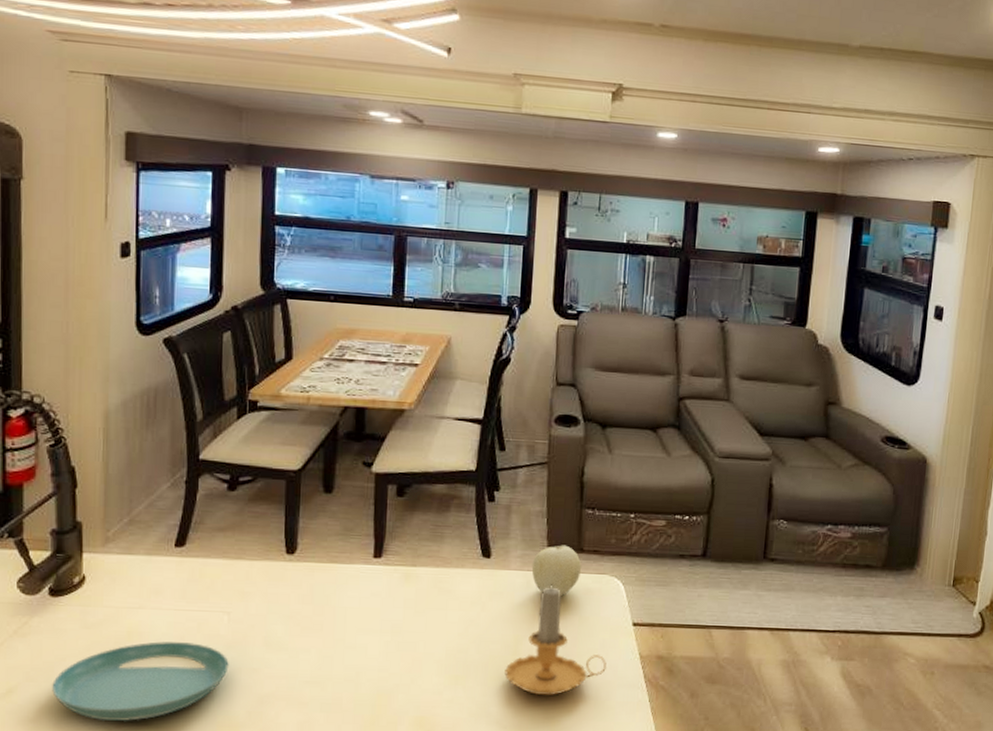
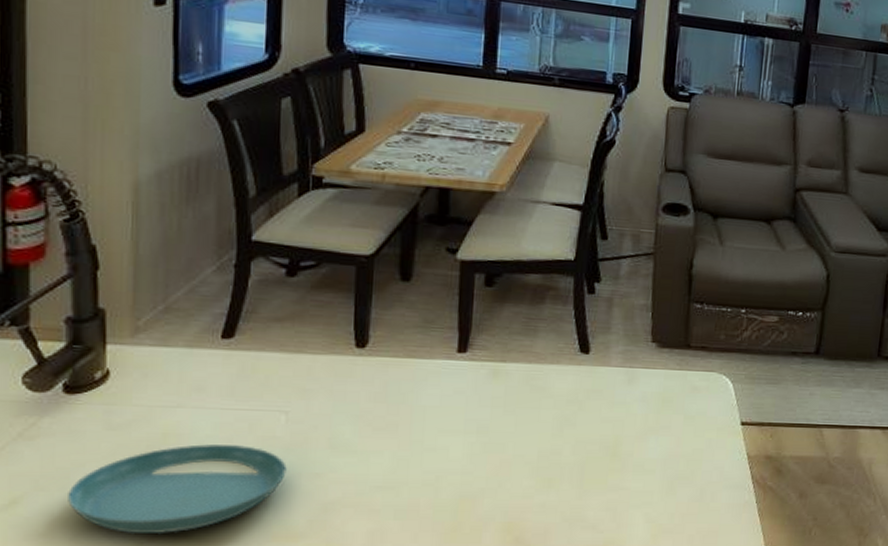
candle: present [504,584,607,696] -> none [602,382,713,499]
fruit: present [531,545,582,597] -> none [634,340,688,395]

